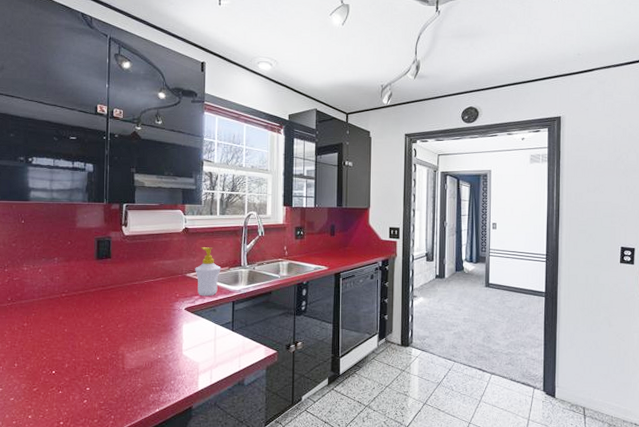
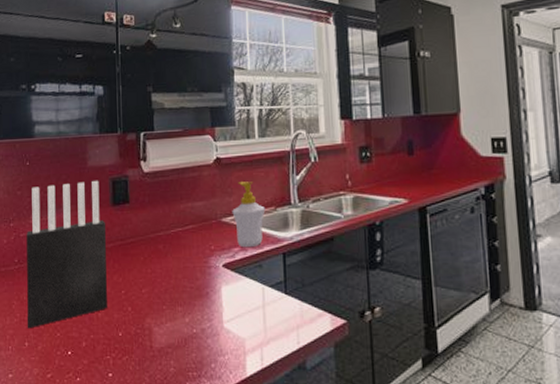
knife block: none [18,239,90,353] -> present [26,180,107,329]

